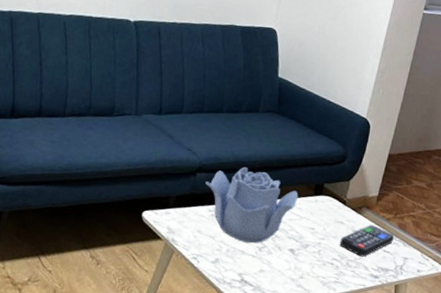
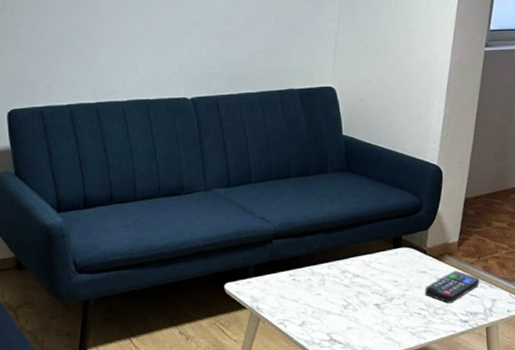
decorative bowl: present [205,167,299,243] -> none [282,229,378,302]

